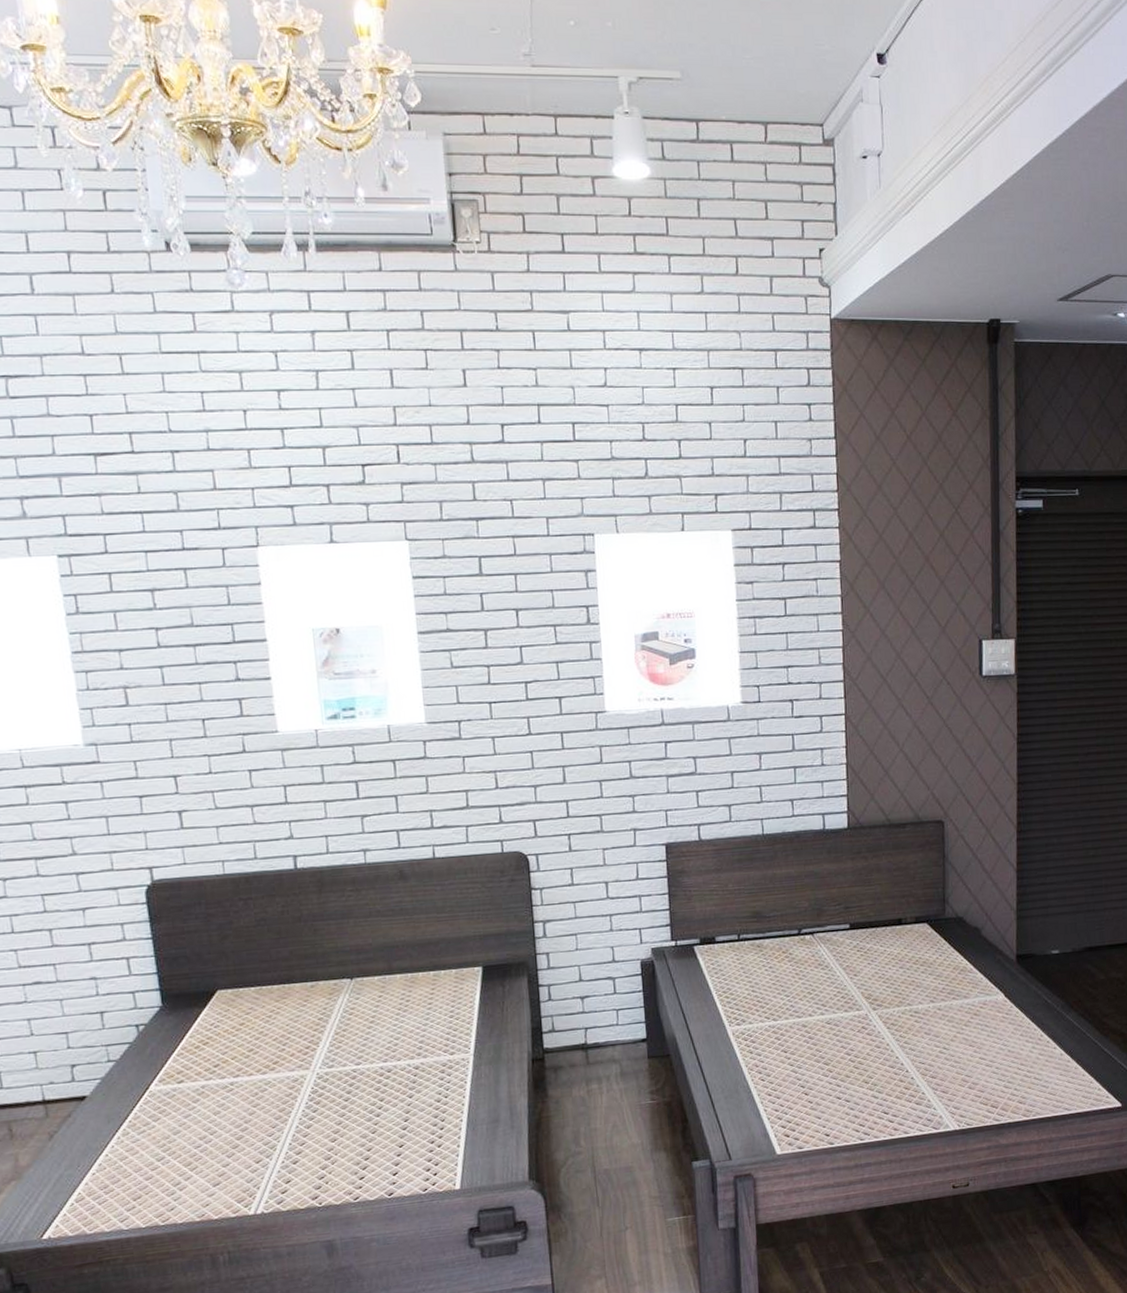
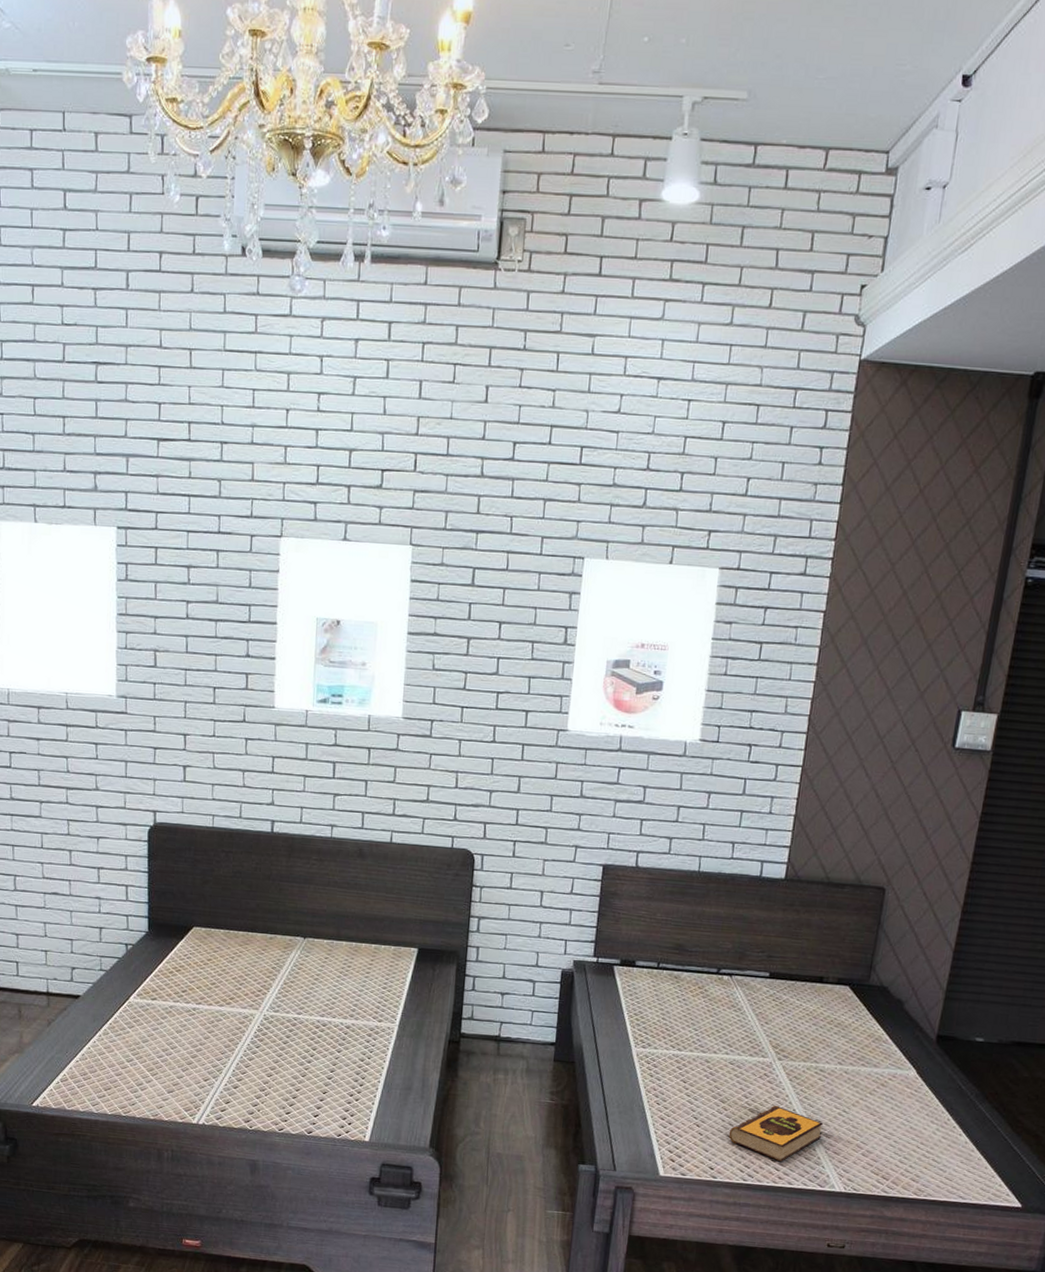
hardback book: none [838,1057,928,1113] -> present [728,1106,824,1162]

